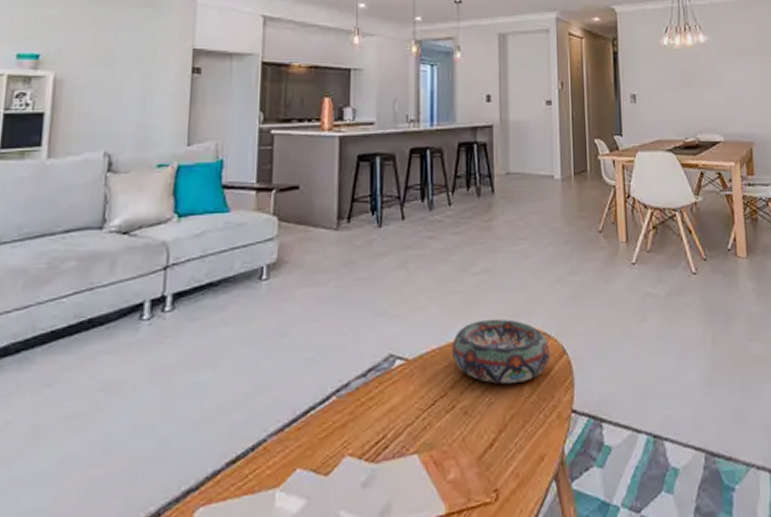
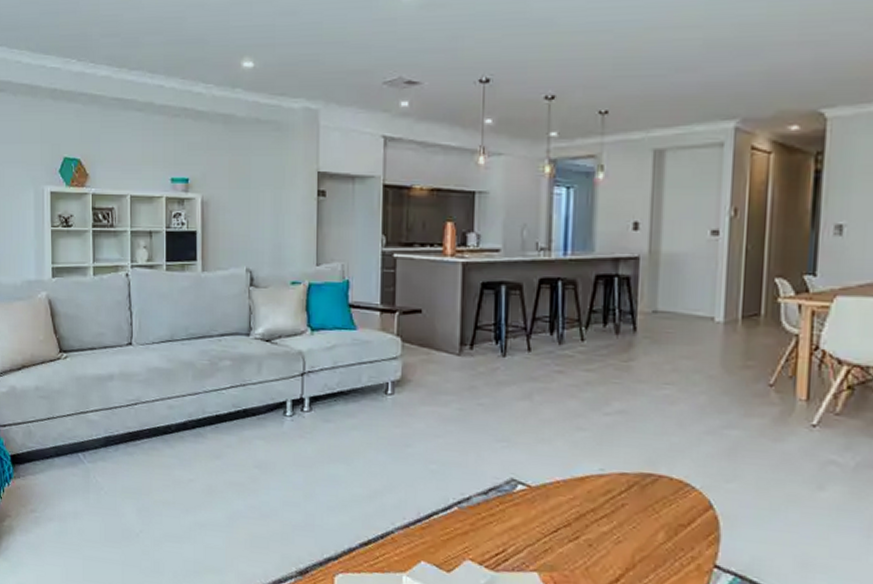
decorative bowl: present [452,318,551,384] -> none [578,460,694,528]

